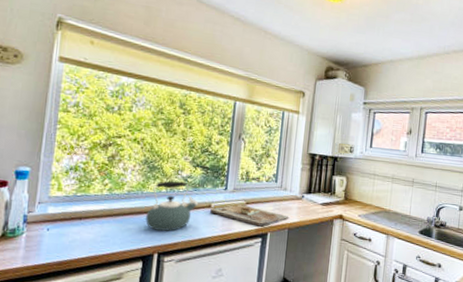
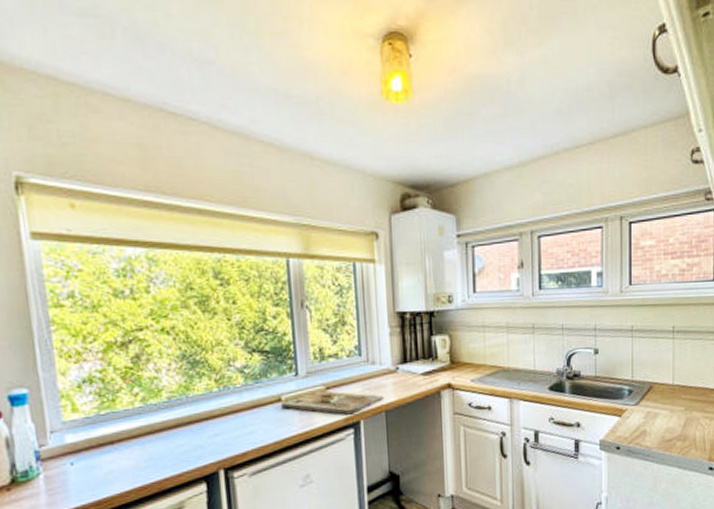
kettle: present [145,180,199,231] -> none [197,374,265,442]

